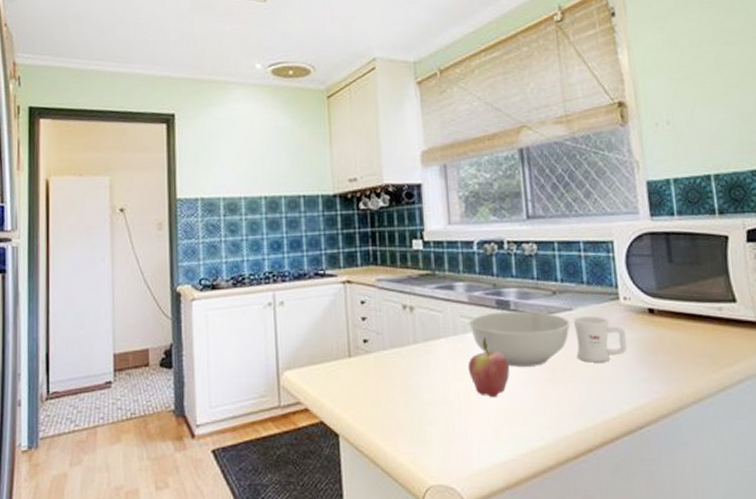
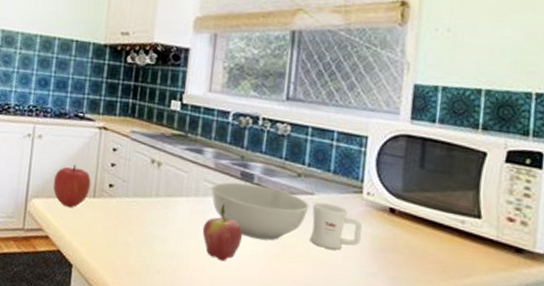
fruit: none [303,326,344,374] -> present [53,165,91,208]

